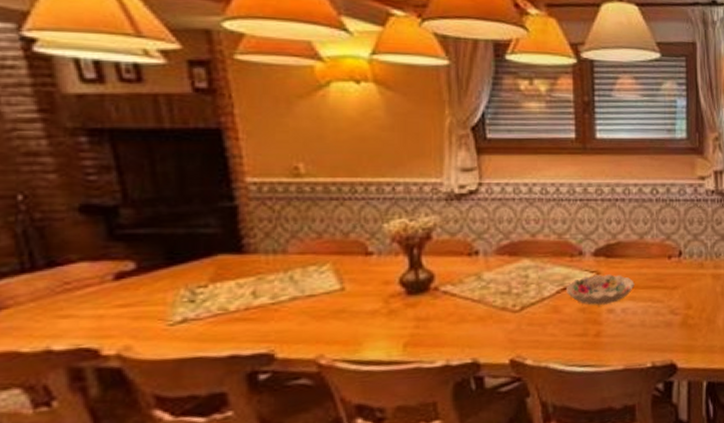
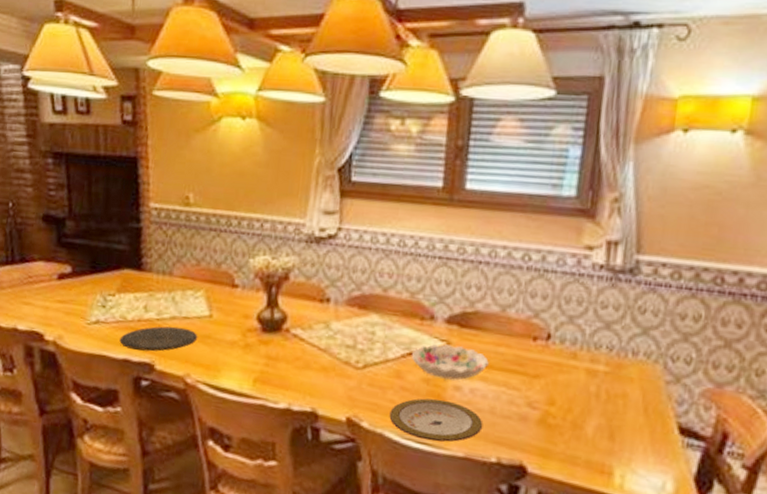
plate: none [221,307,329,343] -> present [119,326,198,352]
plate: none [552,323,637,363] -> present [389,398,483,442]

